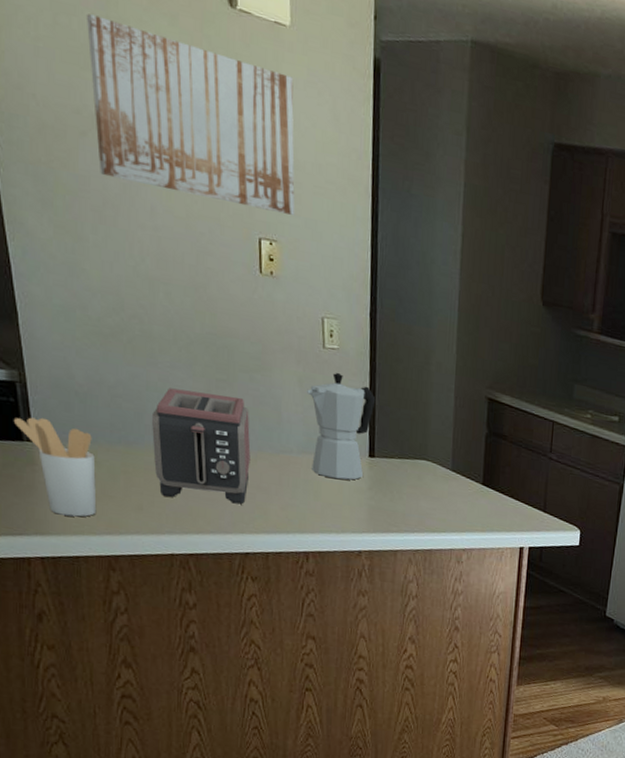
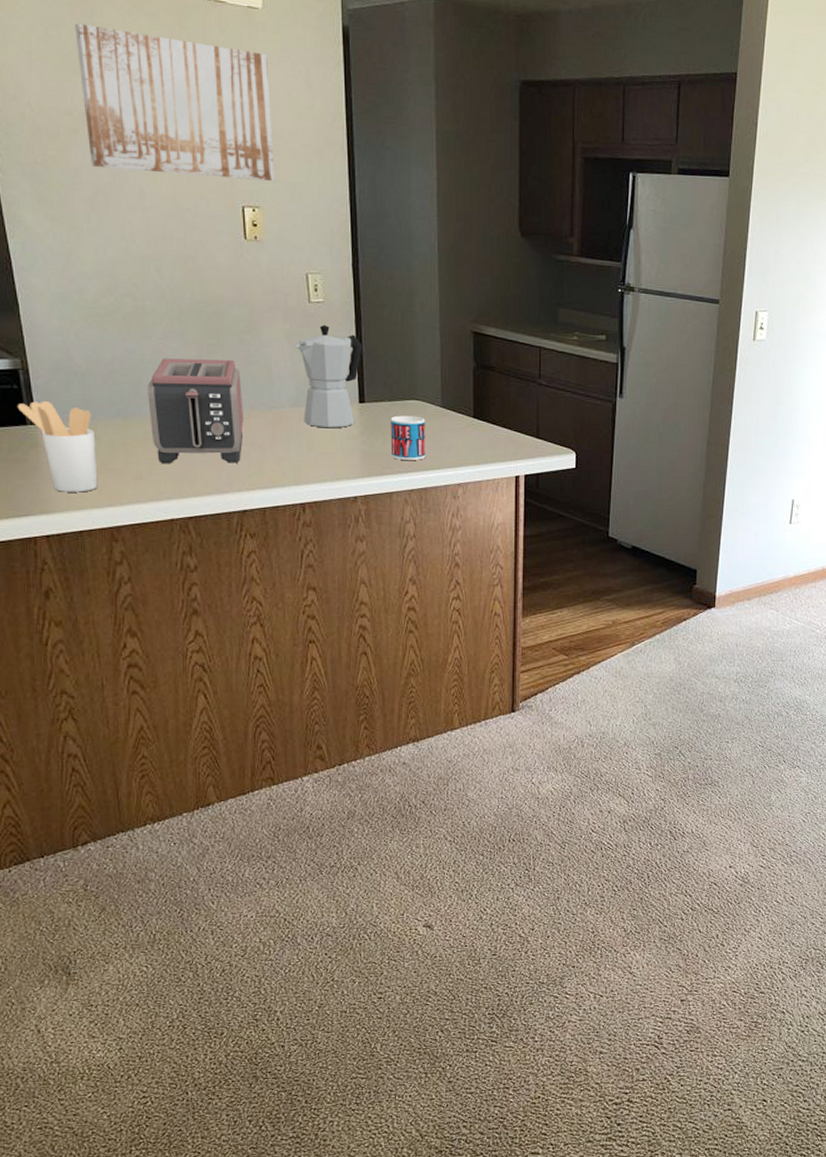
mug: none [398,474,434,522] -> present [390,415,425,460]

